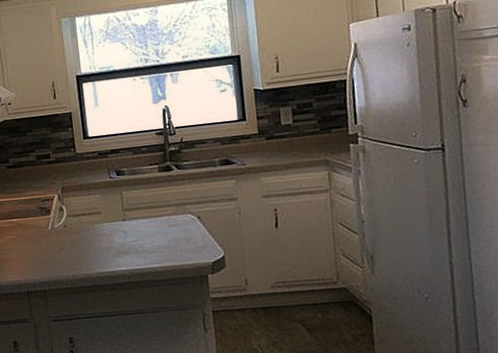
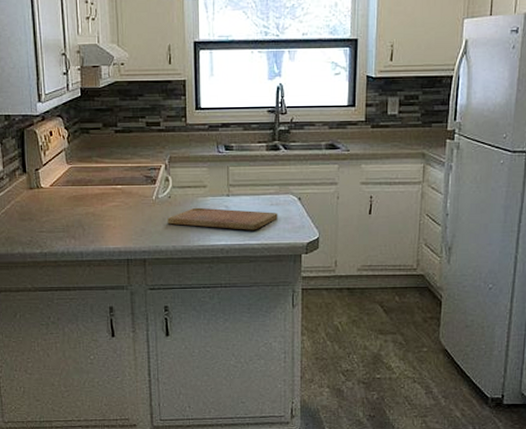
cutting board: none [64,233,178,254] -> present [167,207,278,230]

